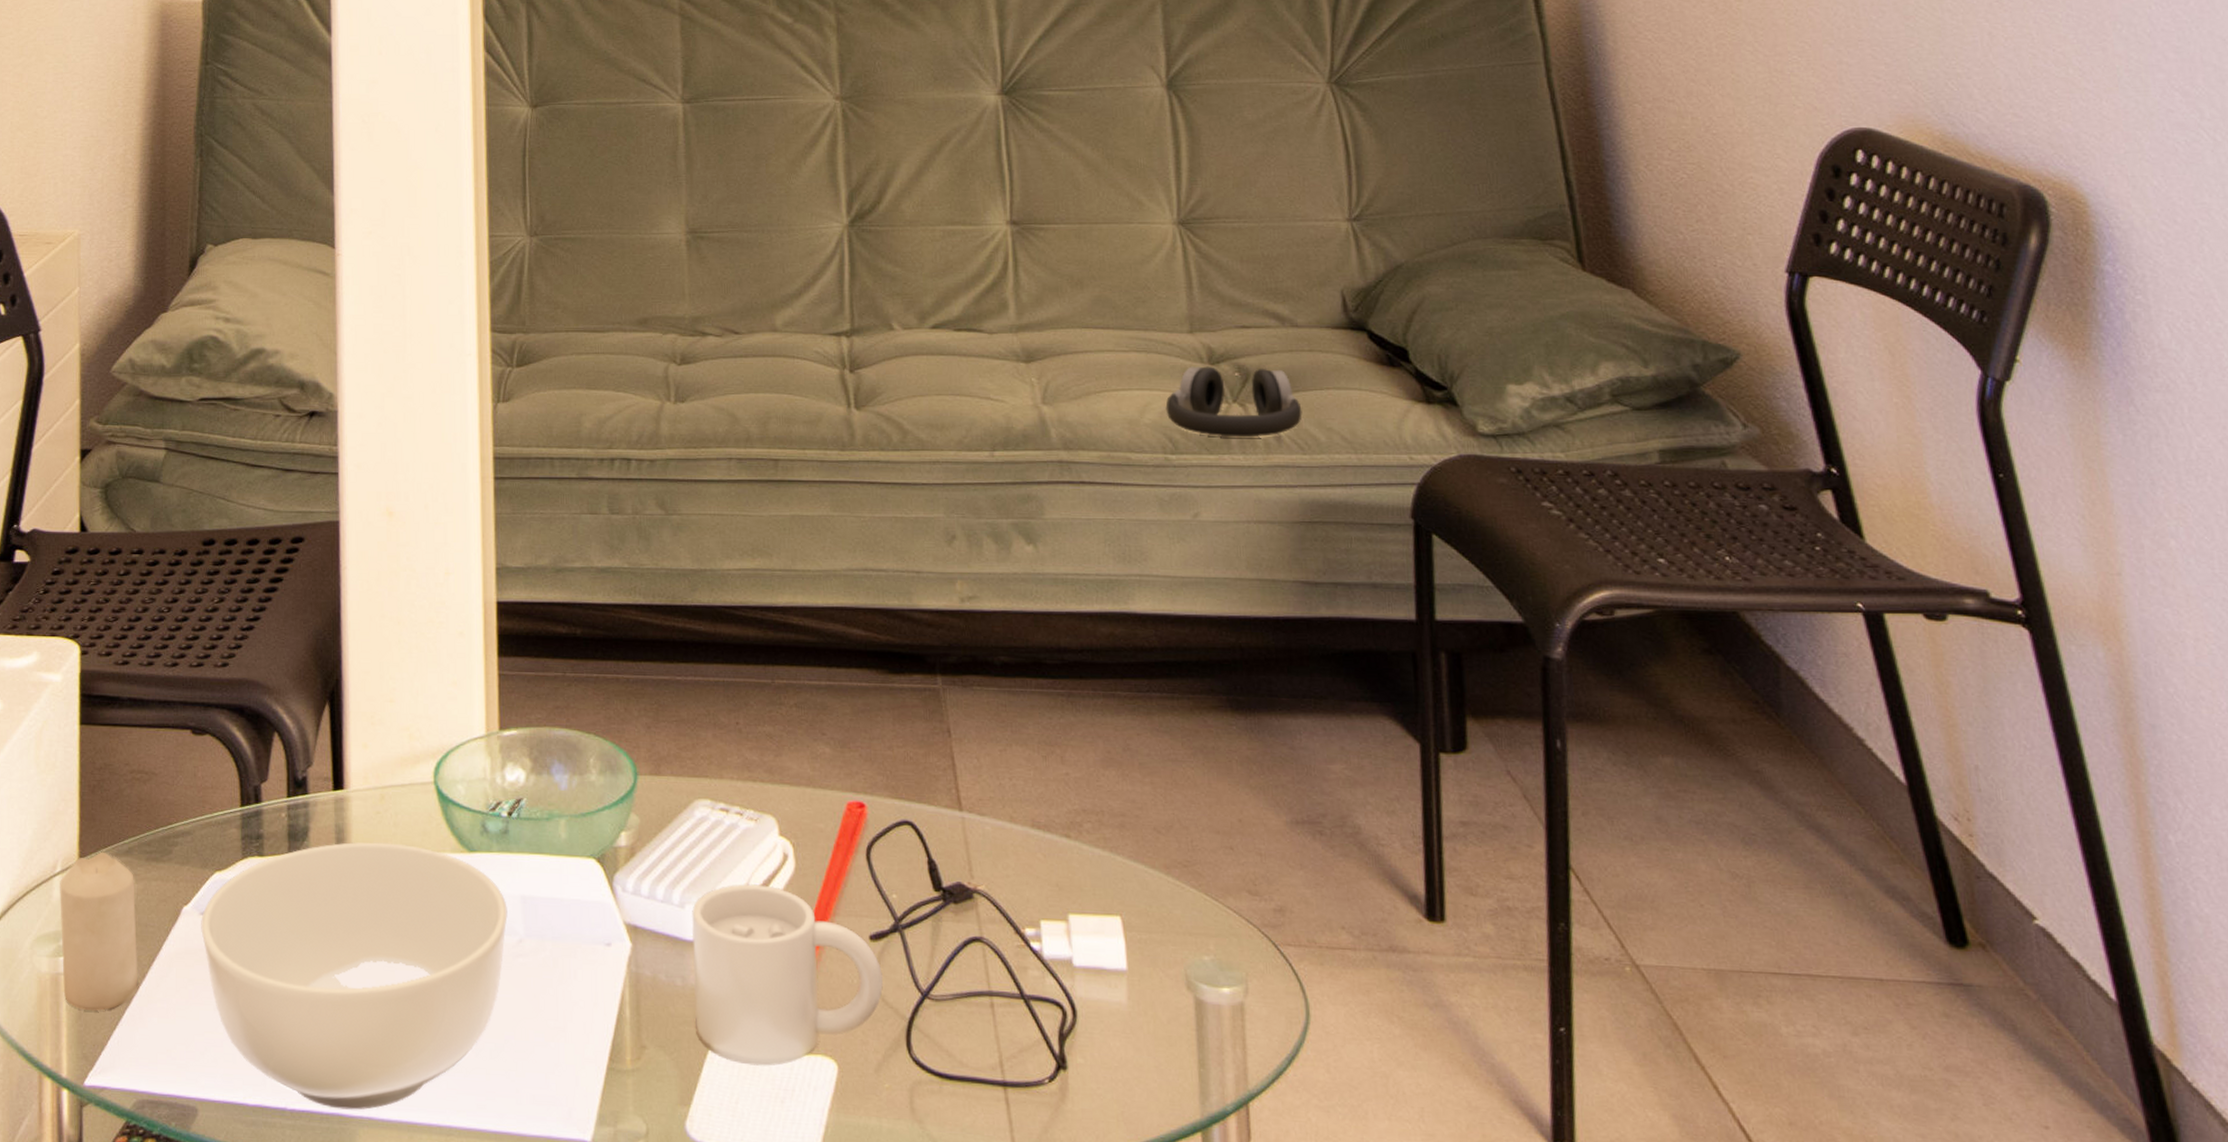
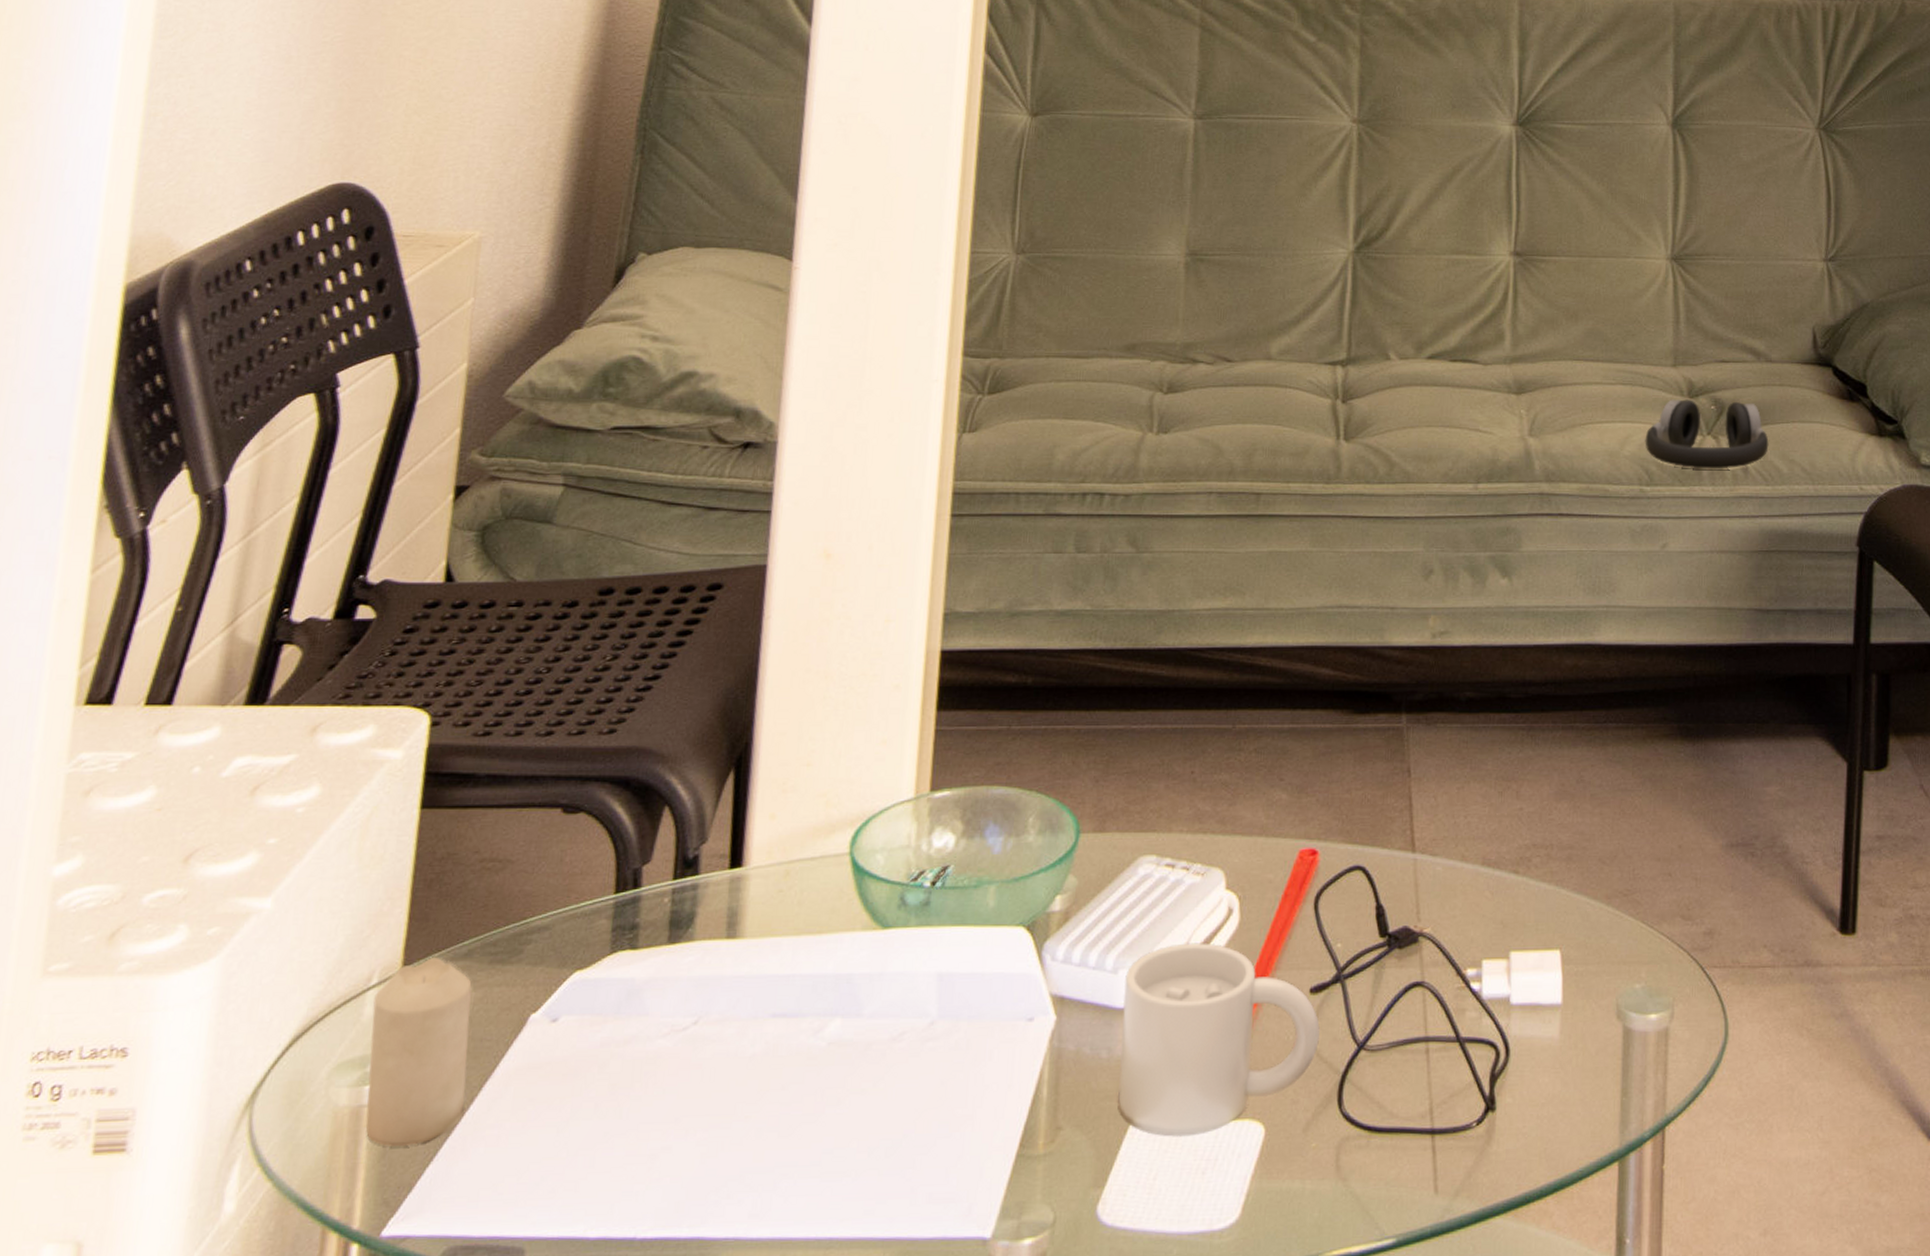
bowl: present [201,842,508,1110] -> none [550,924,921,1232]

